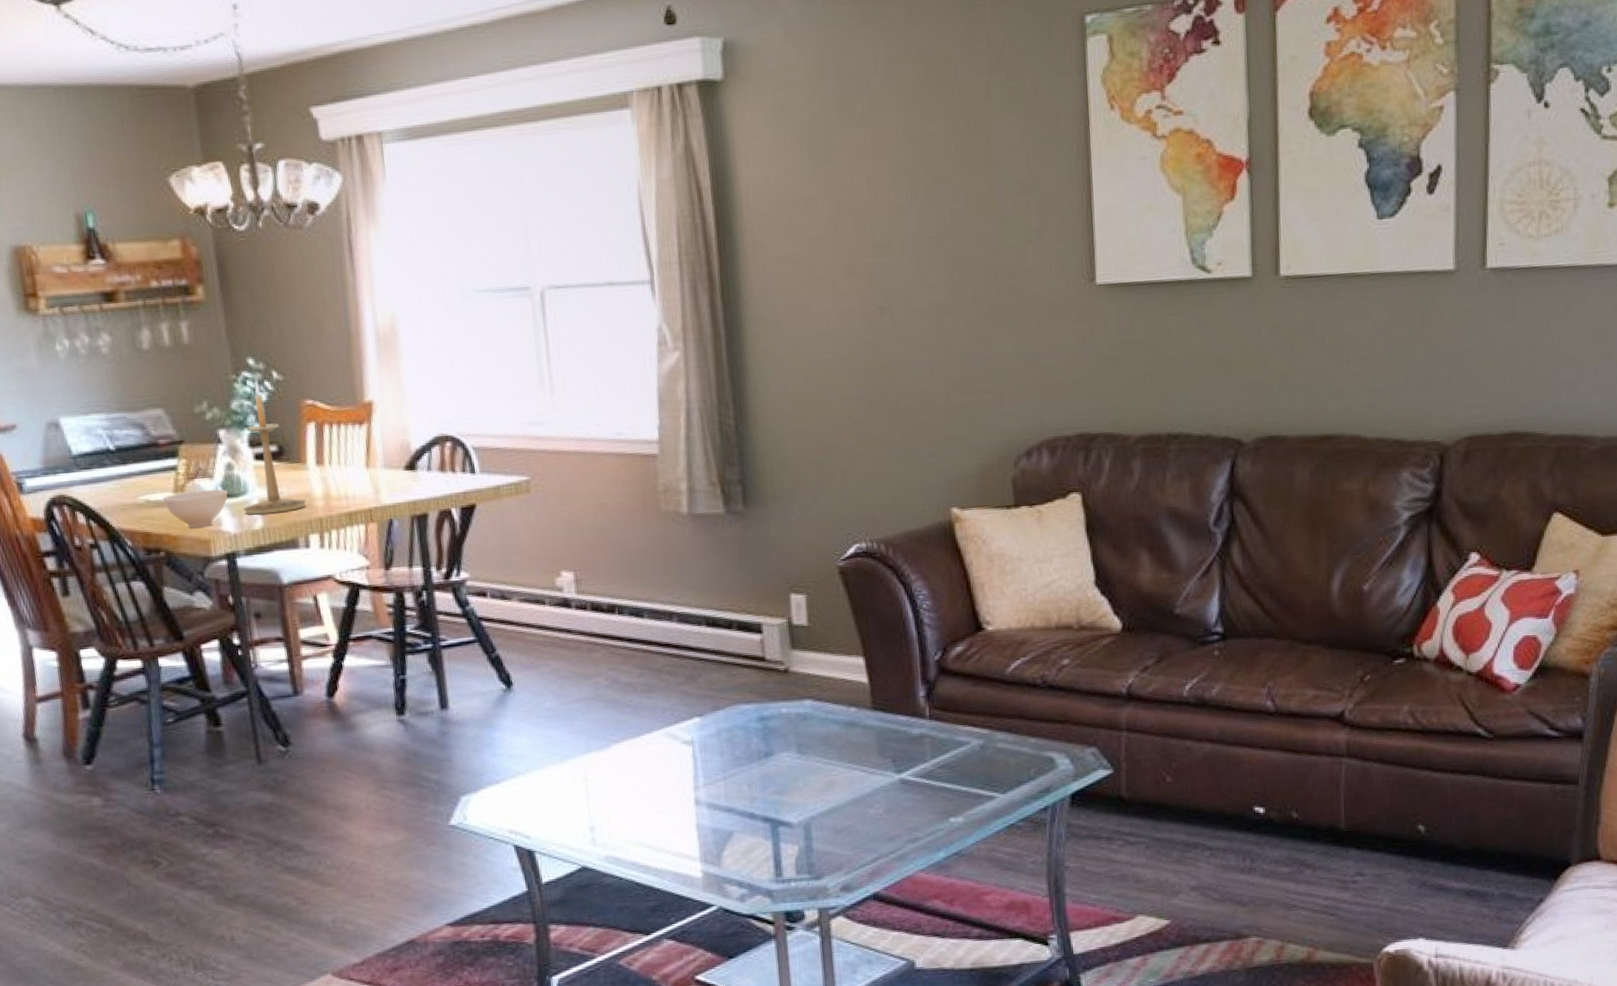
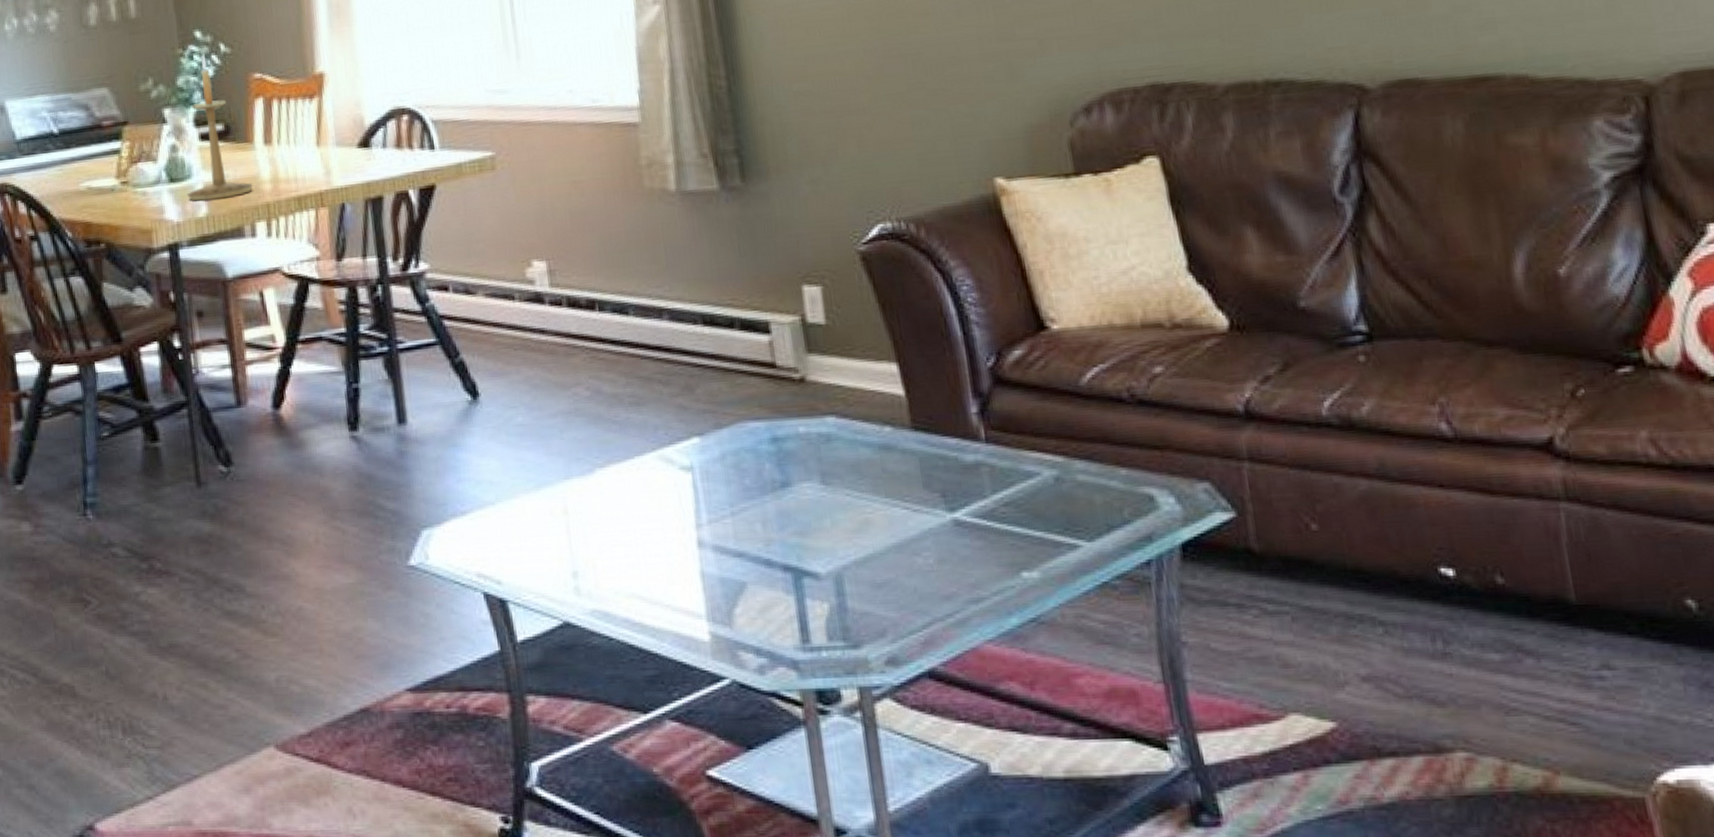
bowl: present [162,489,229,529] -> none [104,173,172,217]

